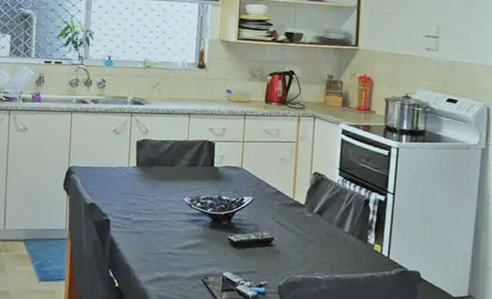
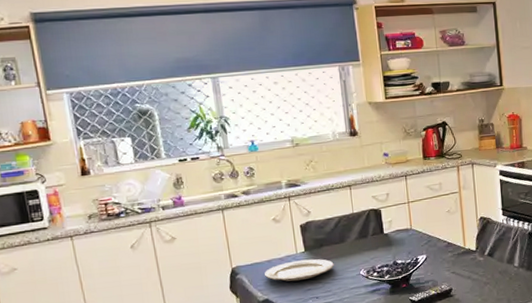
plate: none [96,173,161,194] -> present [265,259,334,282]

